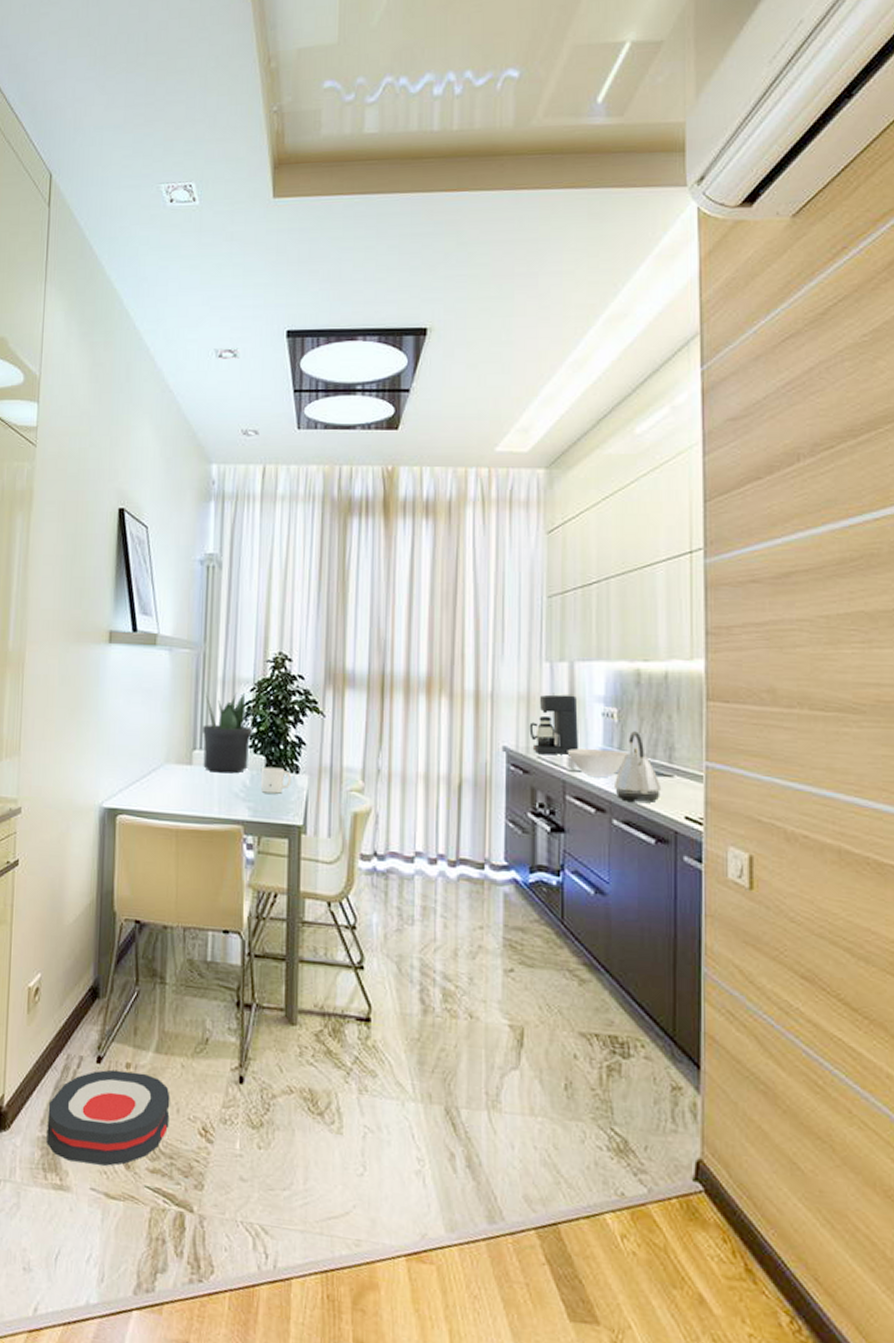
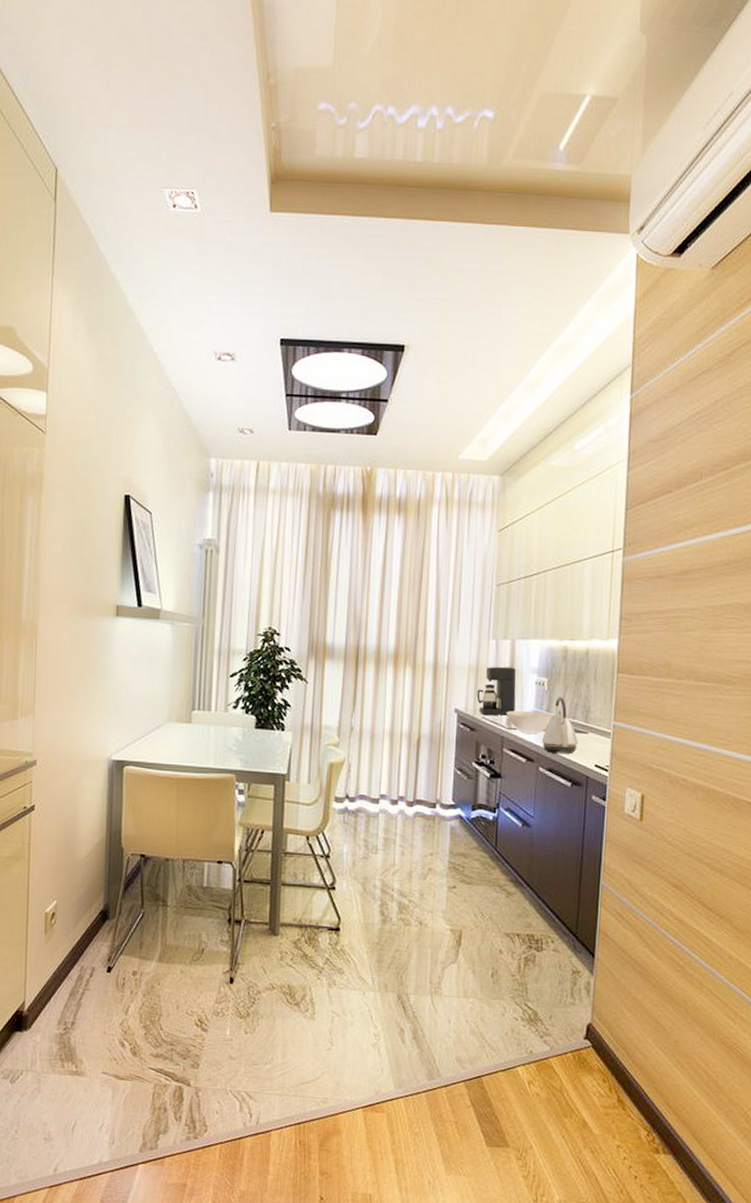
robot vacuum: present [46,1069,170,1166] -> none [63,977,171,1054]
planter: present [202,692,252,774] -> none [200,660,244,731]
mug: present [260,766,292,794] -> none [250,725,278,748]

